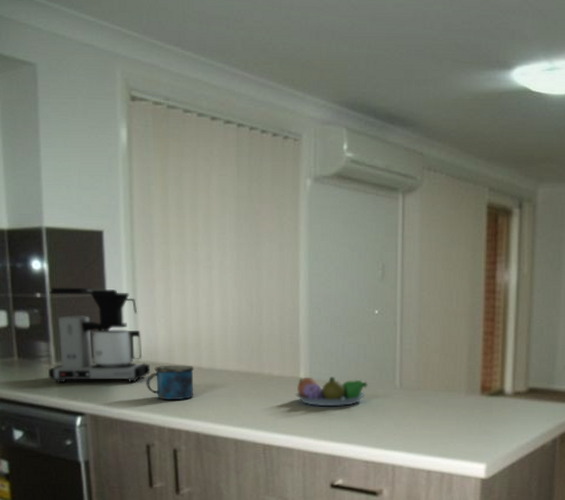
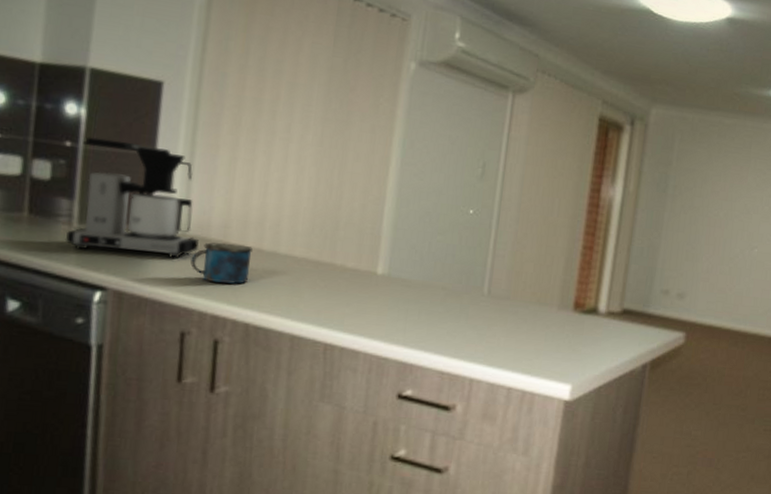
fruit bowl: present [295,377,368,407] -> none [369,273,453,310]

